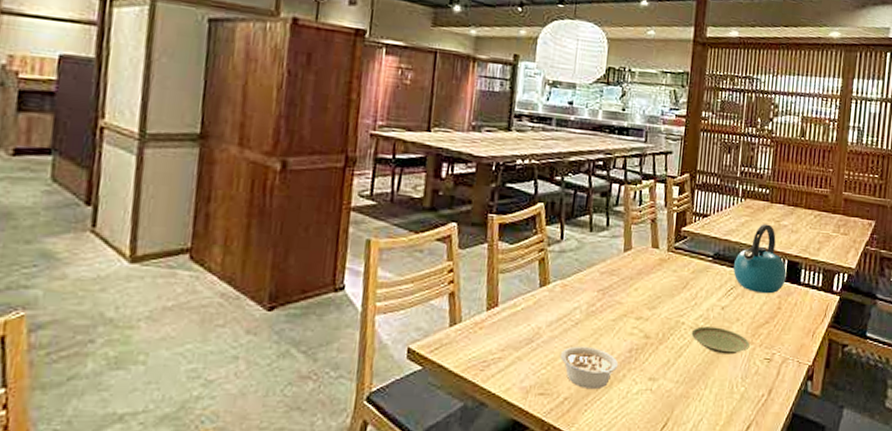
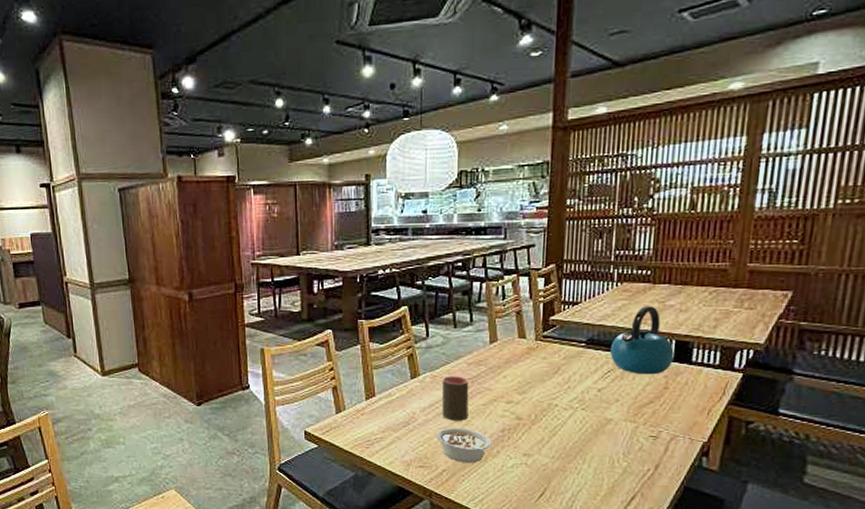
cup: none [569,285,601,339] -> present [441,376,469,421]
plate: present [691,326,750,355] -> none [565,408,632,433]

